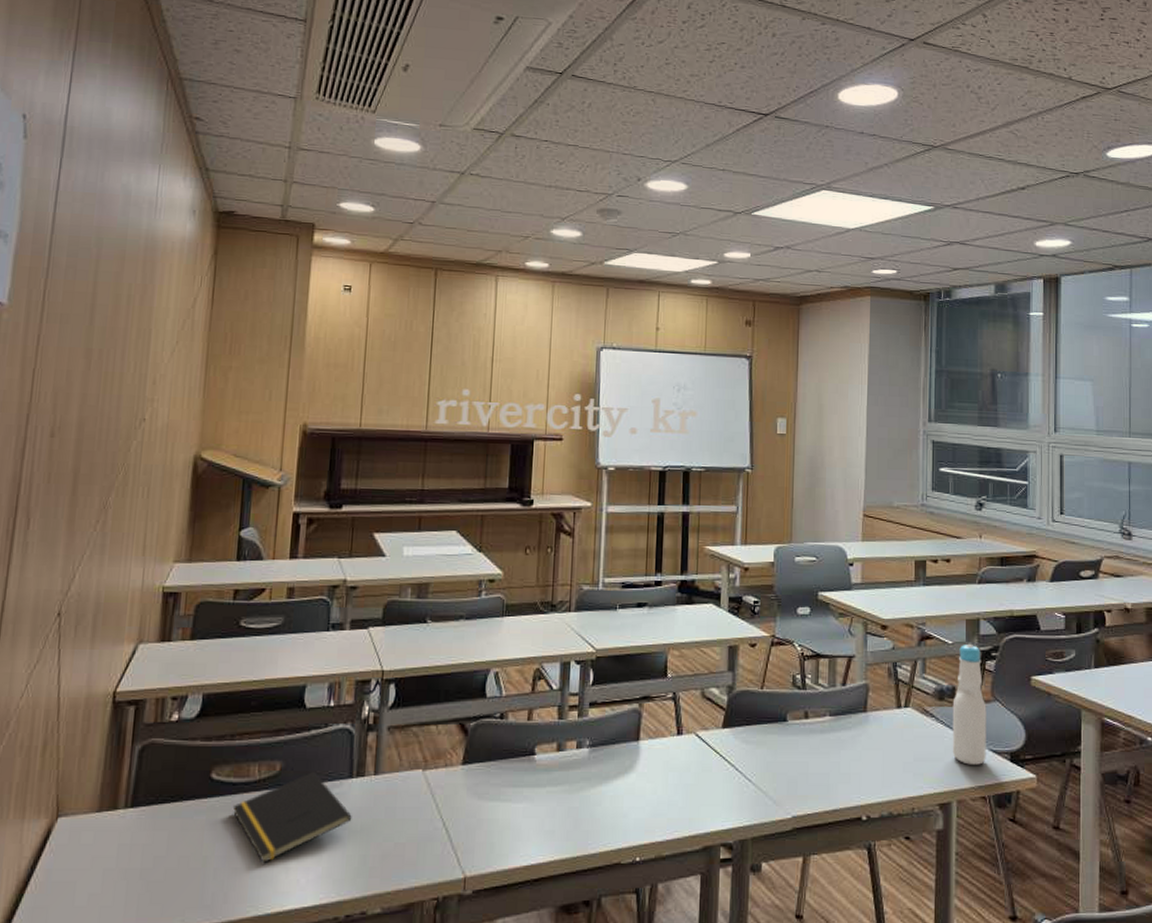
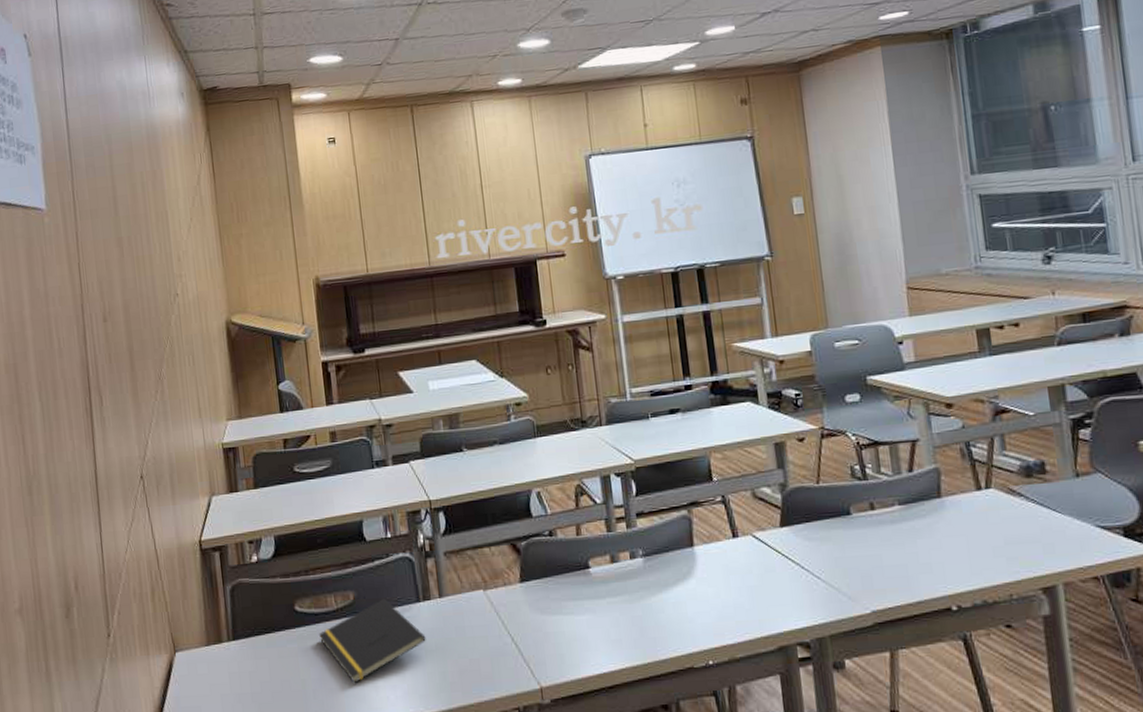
bottle: present [952,643,987,765] -> none [1043,412,1093,544]

